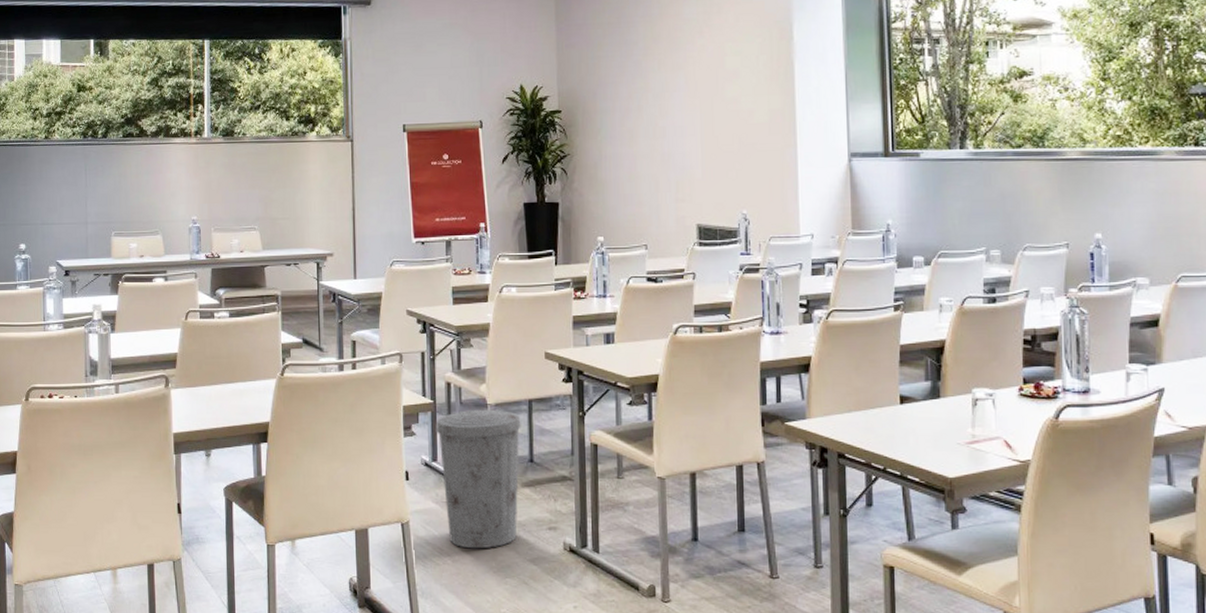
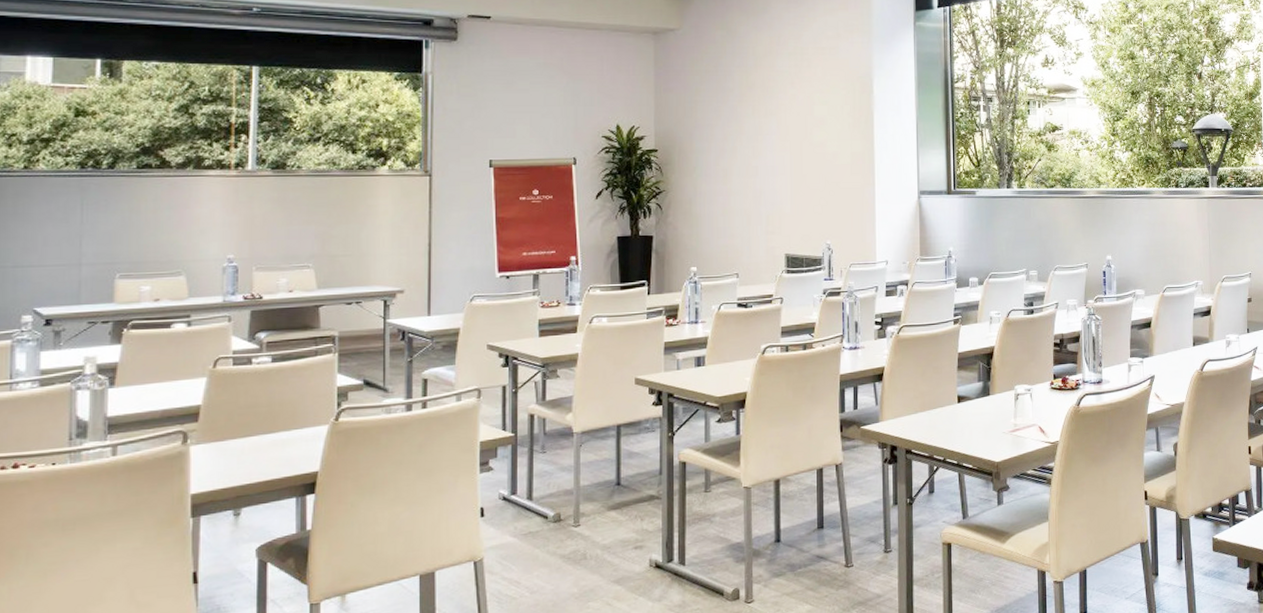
trash can: present [435,409,521,549] -> none [516,437,609,578]

